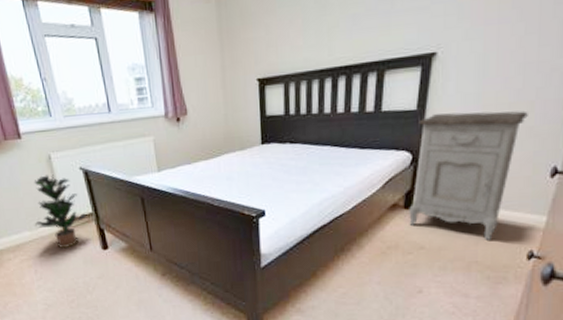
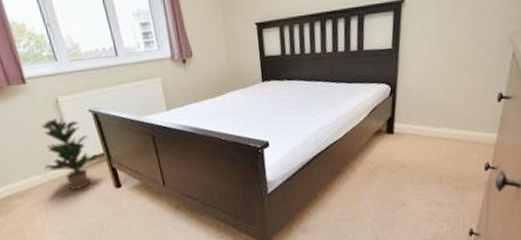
nightstand: present [409,110,528,240] -> none [391,47,478,157]

